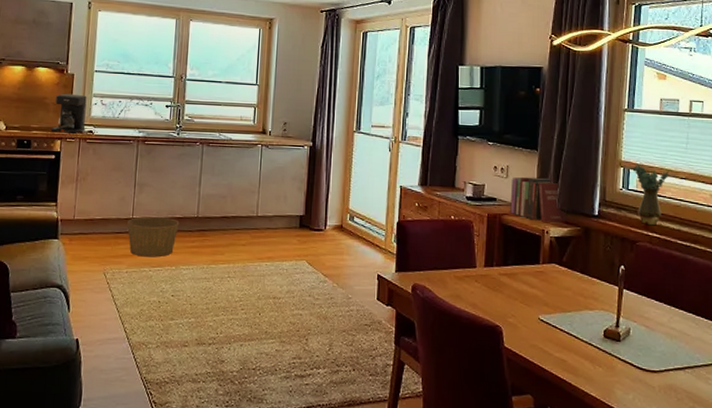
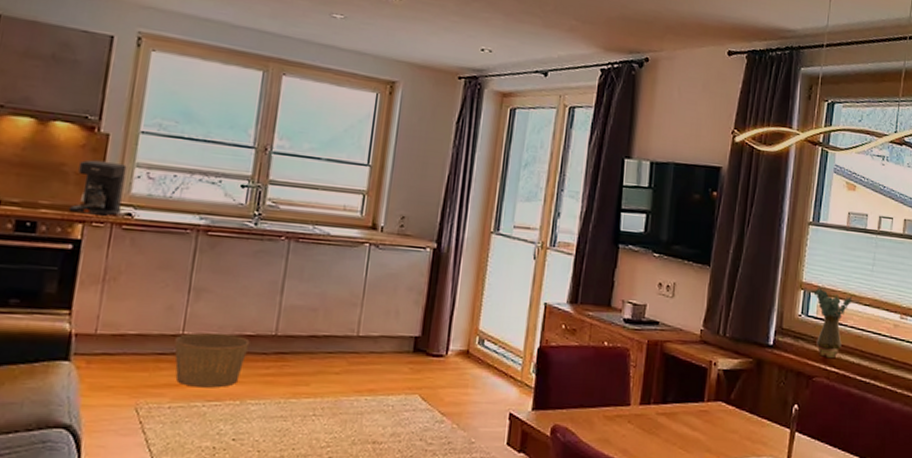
books: present [510,177,566,223] -> none [674,297,738,353]

